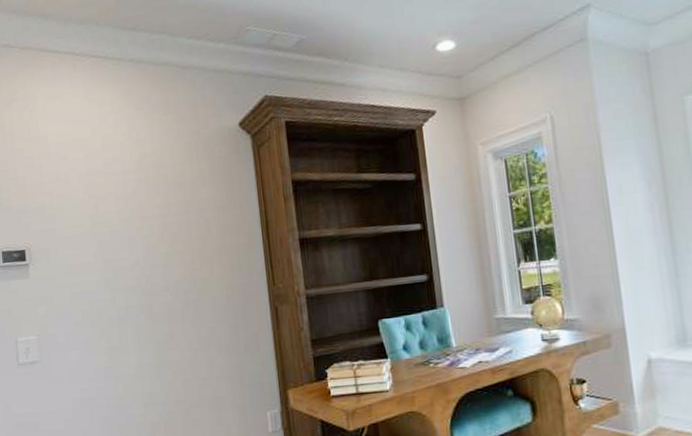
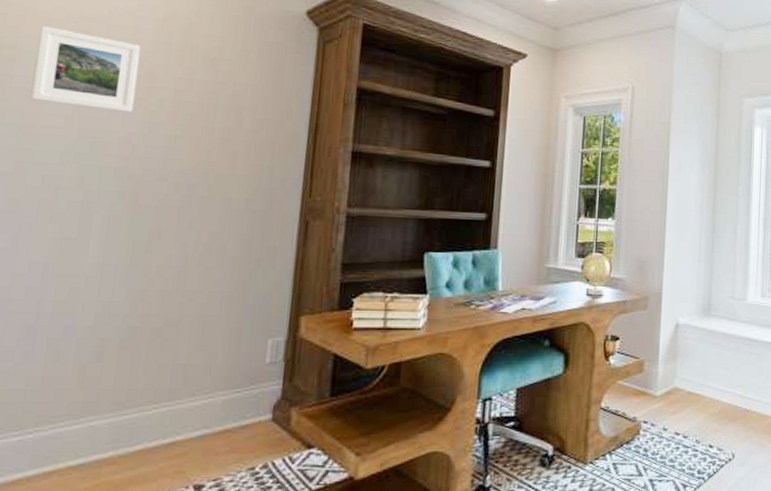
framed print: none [64,184,135,245] -> present [30,26,140,113]

